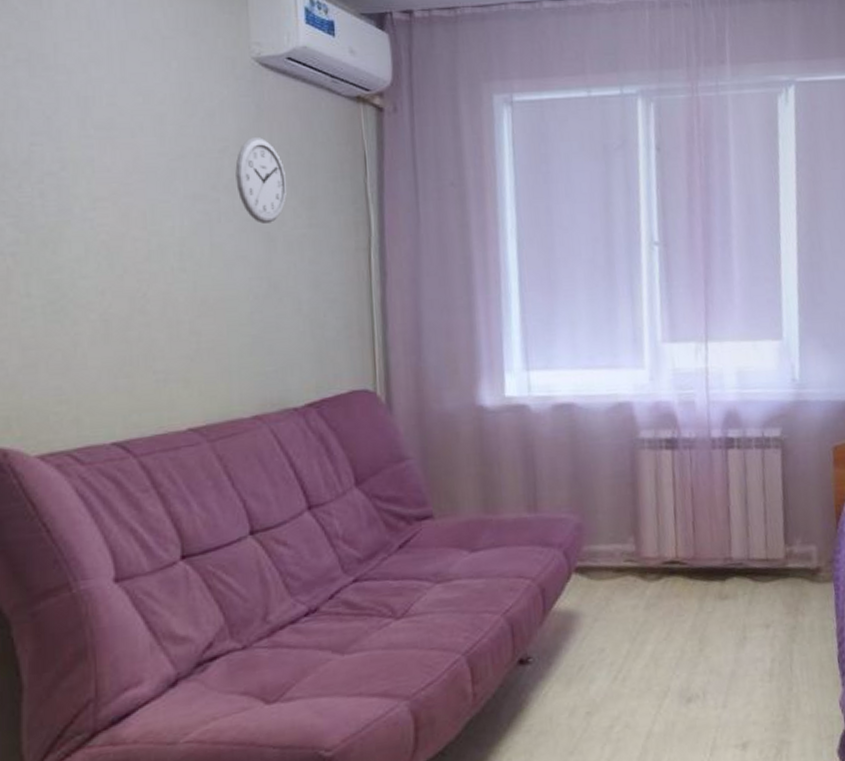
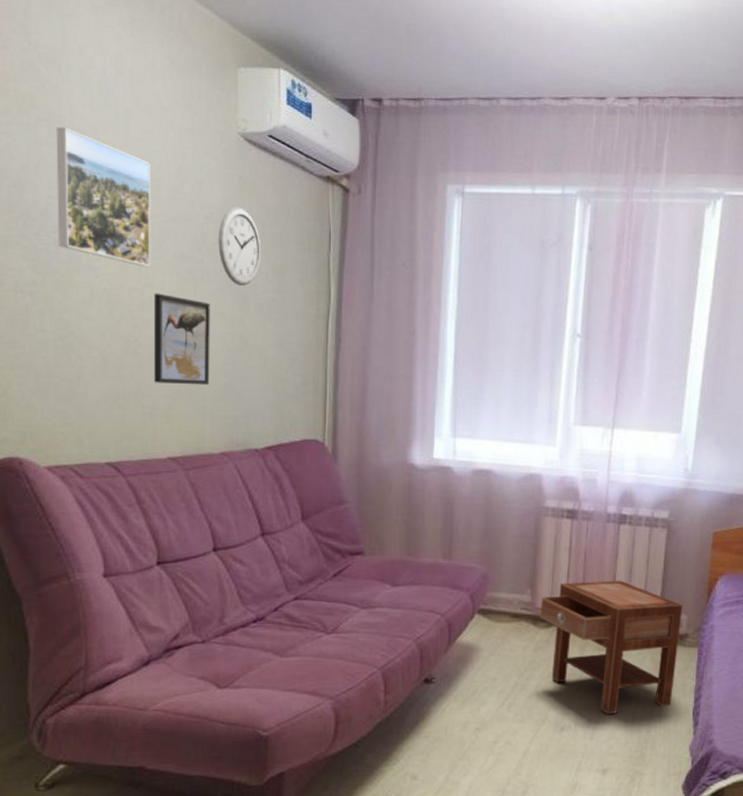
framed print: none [38,67,157,213] -> present [56,127,151,267]
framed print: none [162,240,235,343] -> present [153,293,210,386]
nightstand: none [647,513,812,676] -> present [540,580,683,715]

